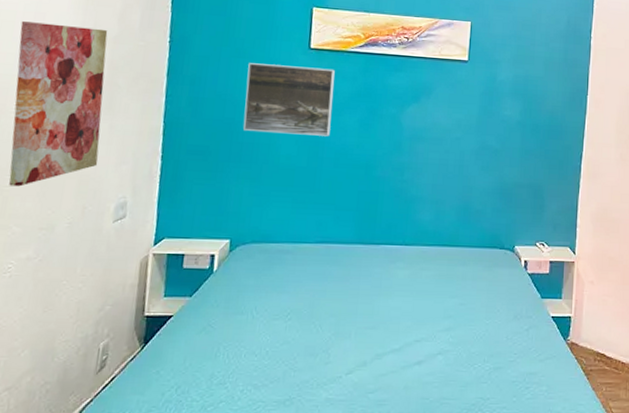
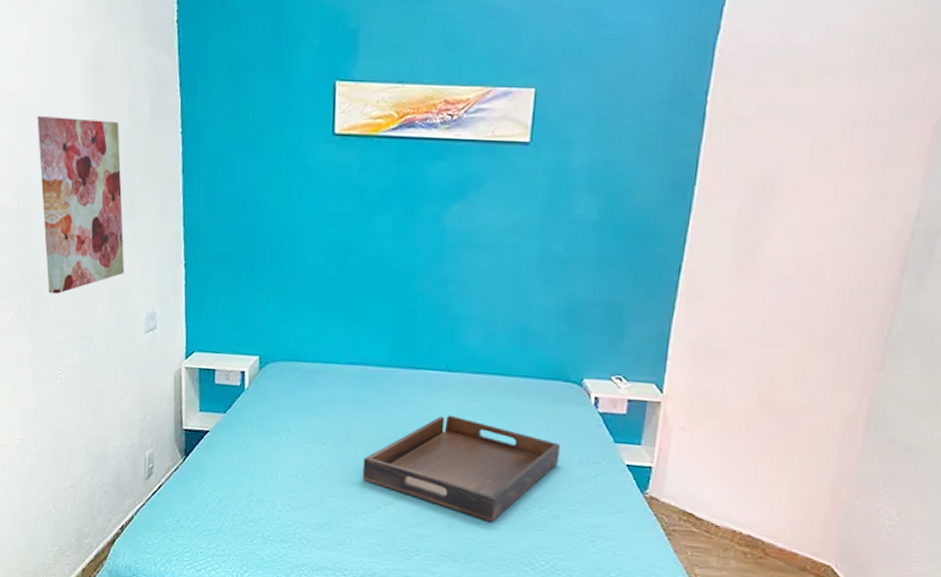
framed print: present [243,63,335,136] -> none [265,155,364,242]
serving tray: none [325,284,499,380] -> present [362,415,561,523]

